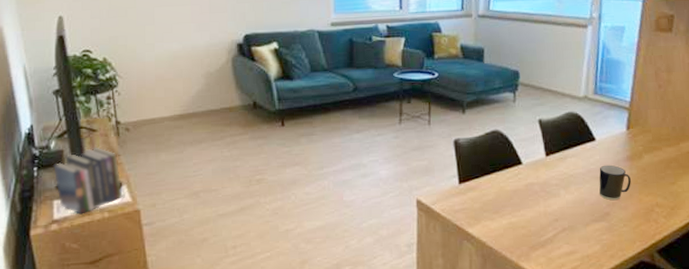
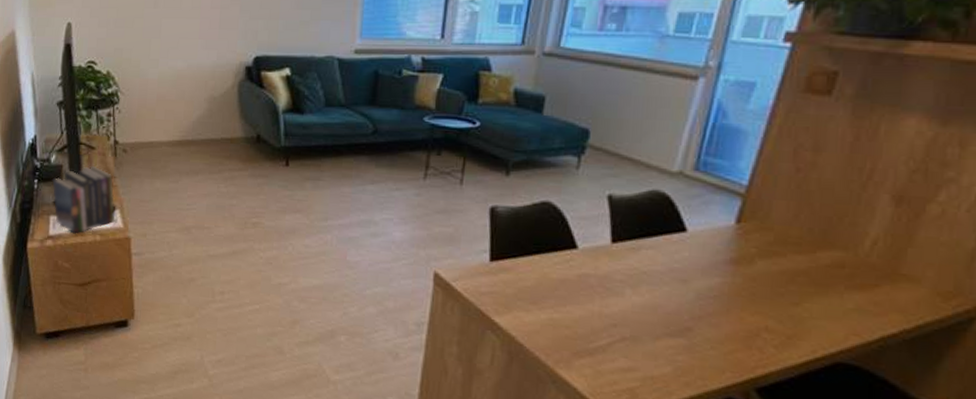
mug: present [599,165,631,201] -> none [682,265,731,314]

